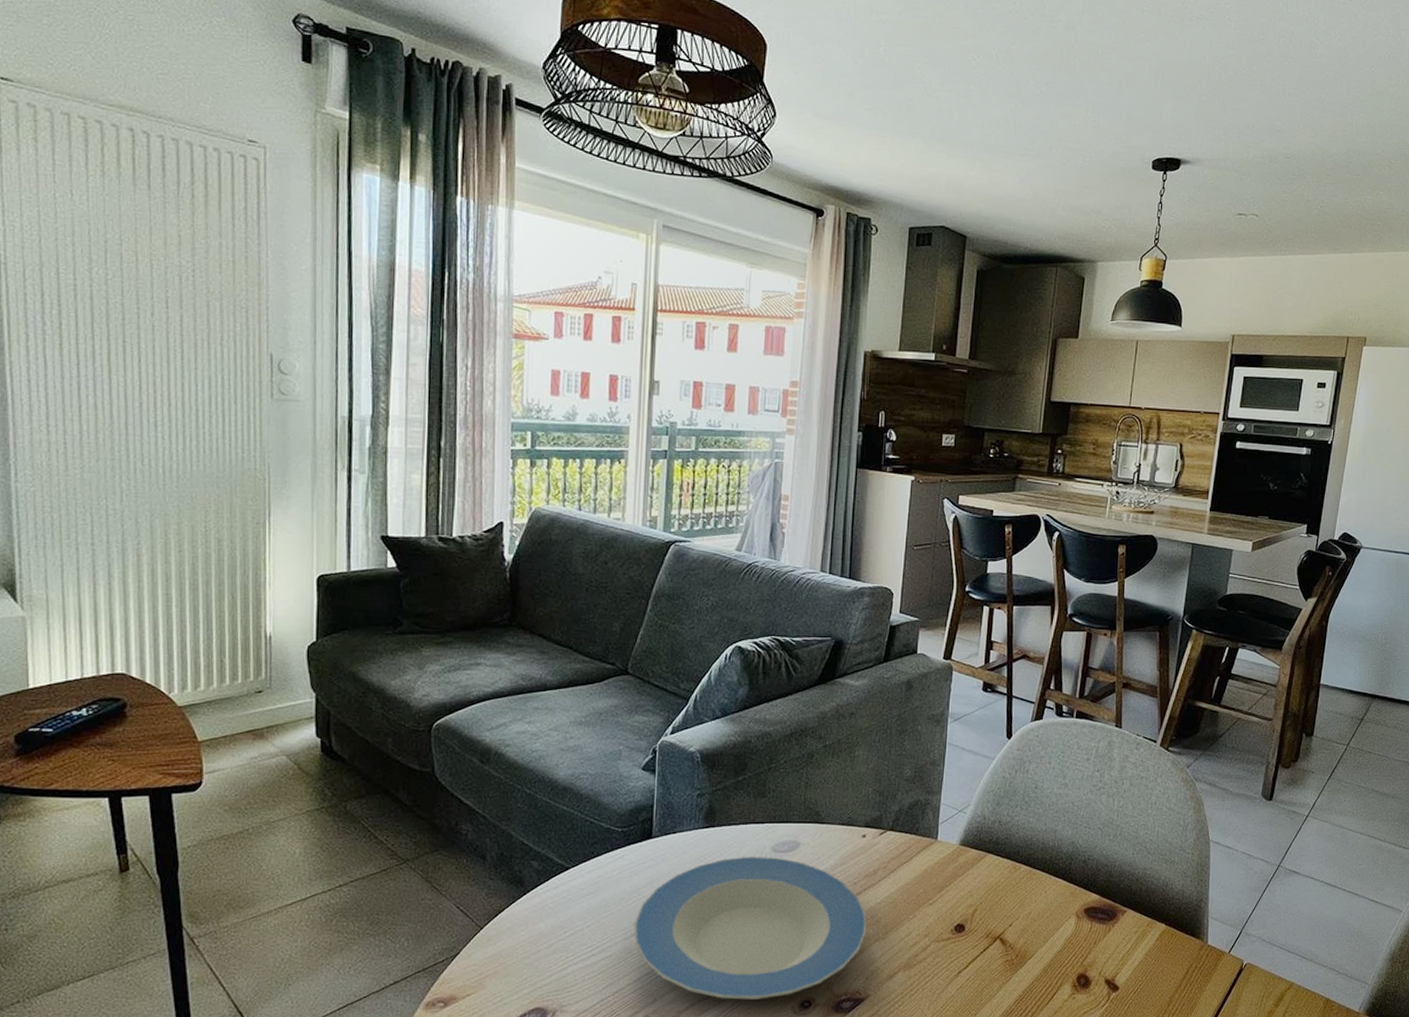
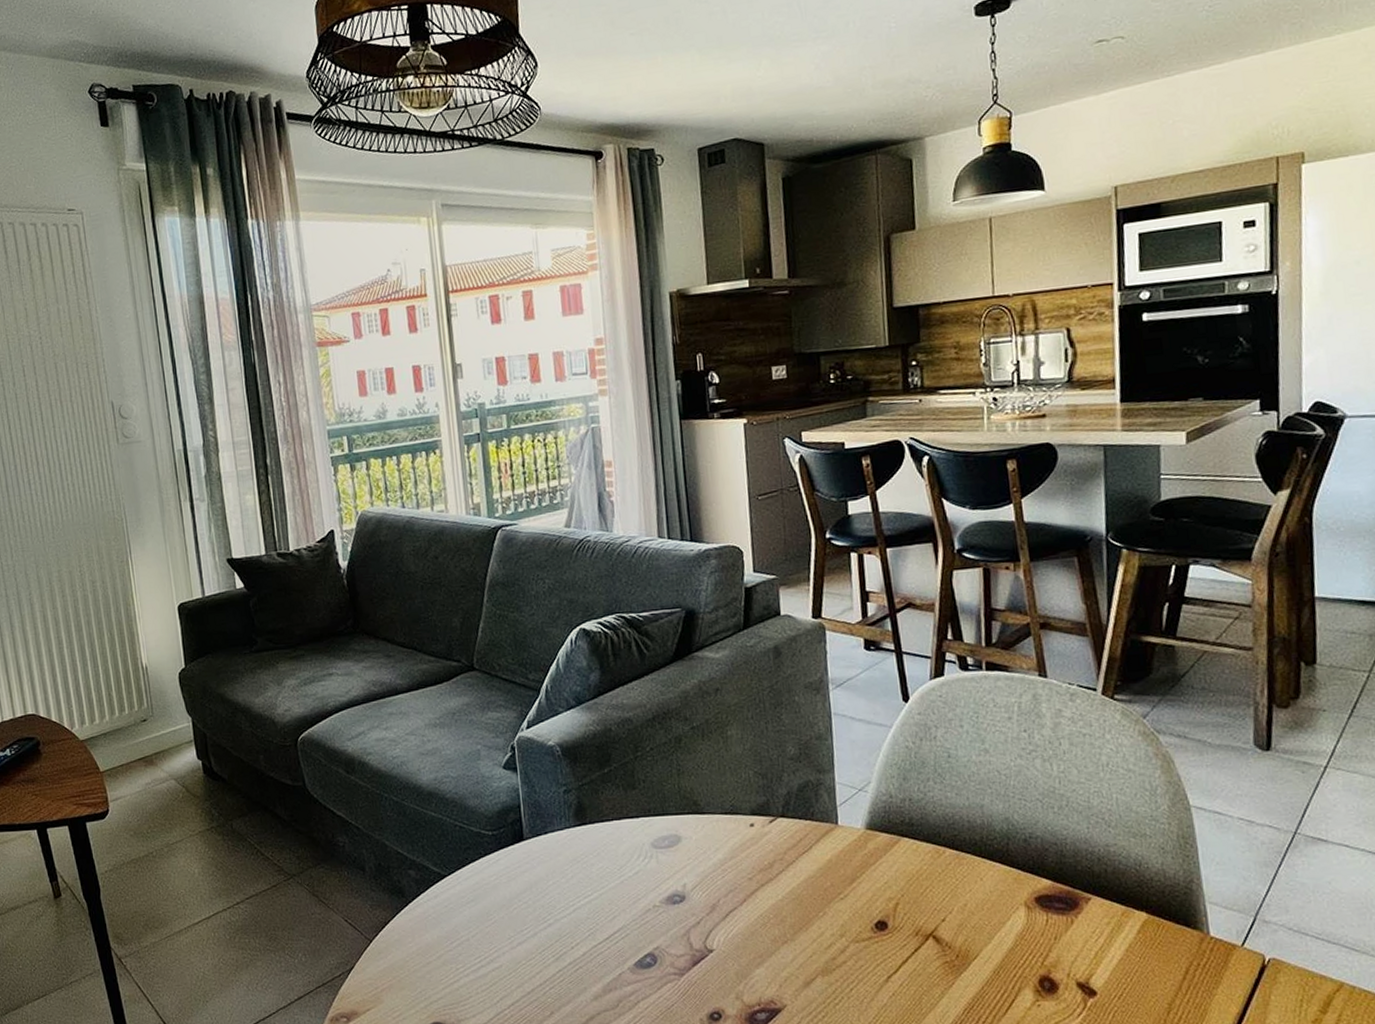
plate: present [633,856,867,1000] -> none [518,853,772,1012]

